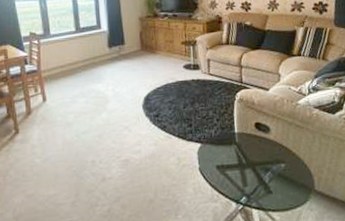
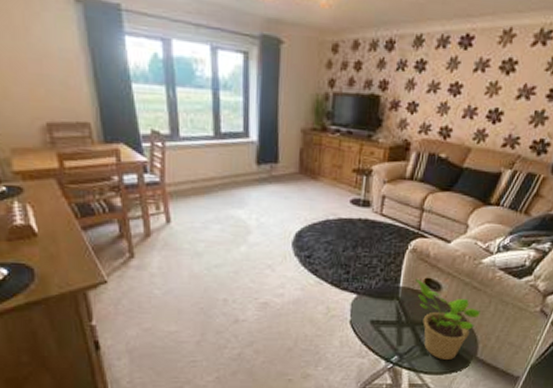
potted plant: none [247,123,308,196] -> present [415,278,480,360]

